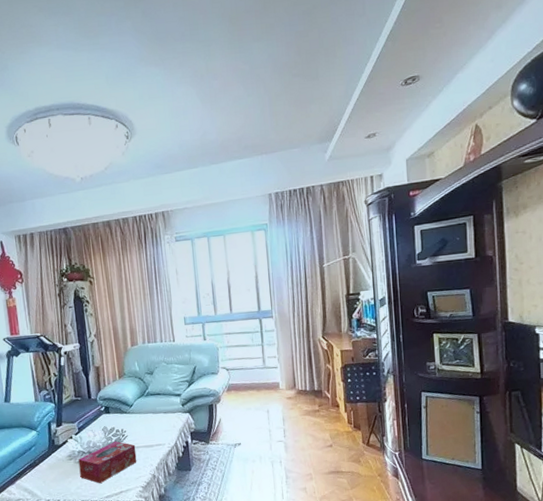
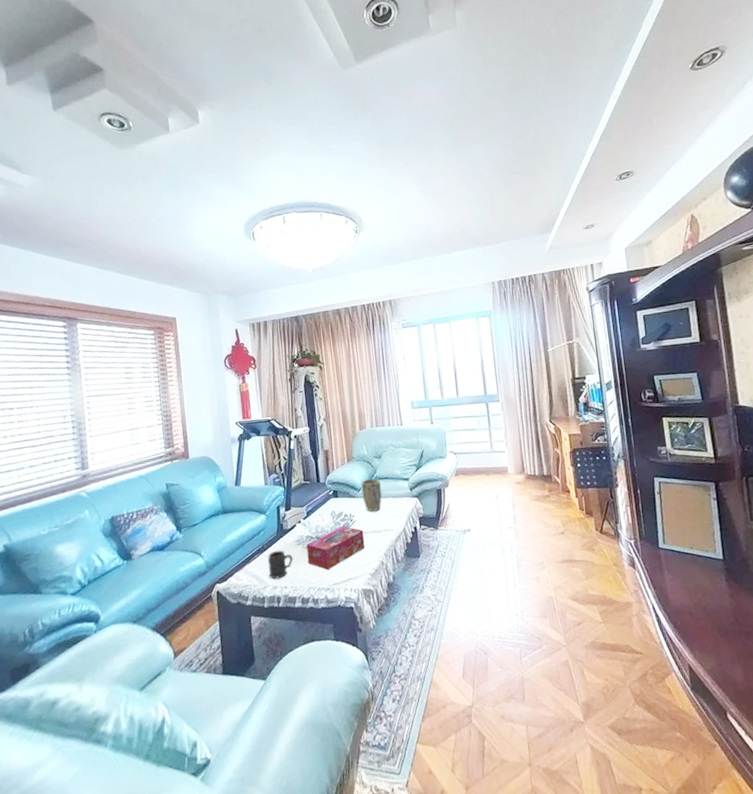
mug: none [39,465,65,493] -> present [267,550,293,579]
plant pot: none [133,395,154,427] -> present [361,479,382,512]

